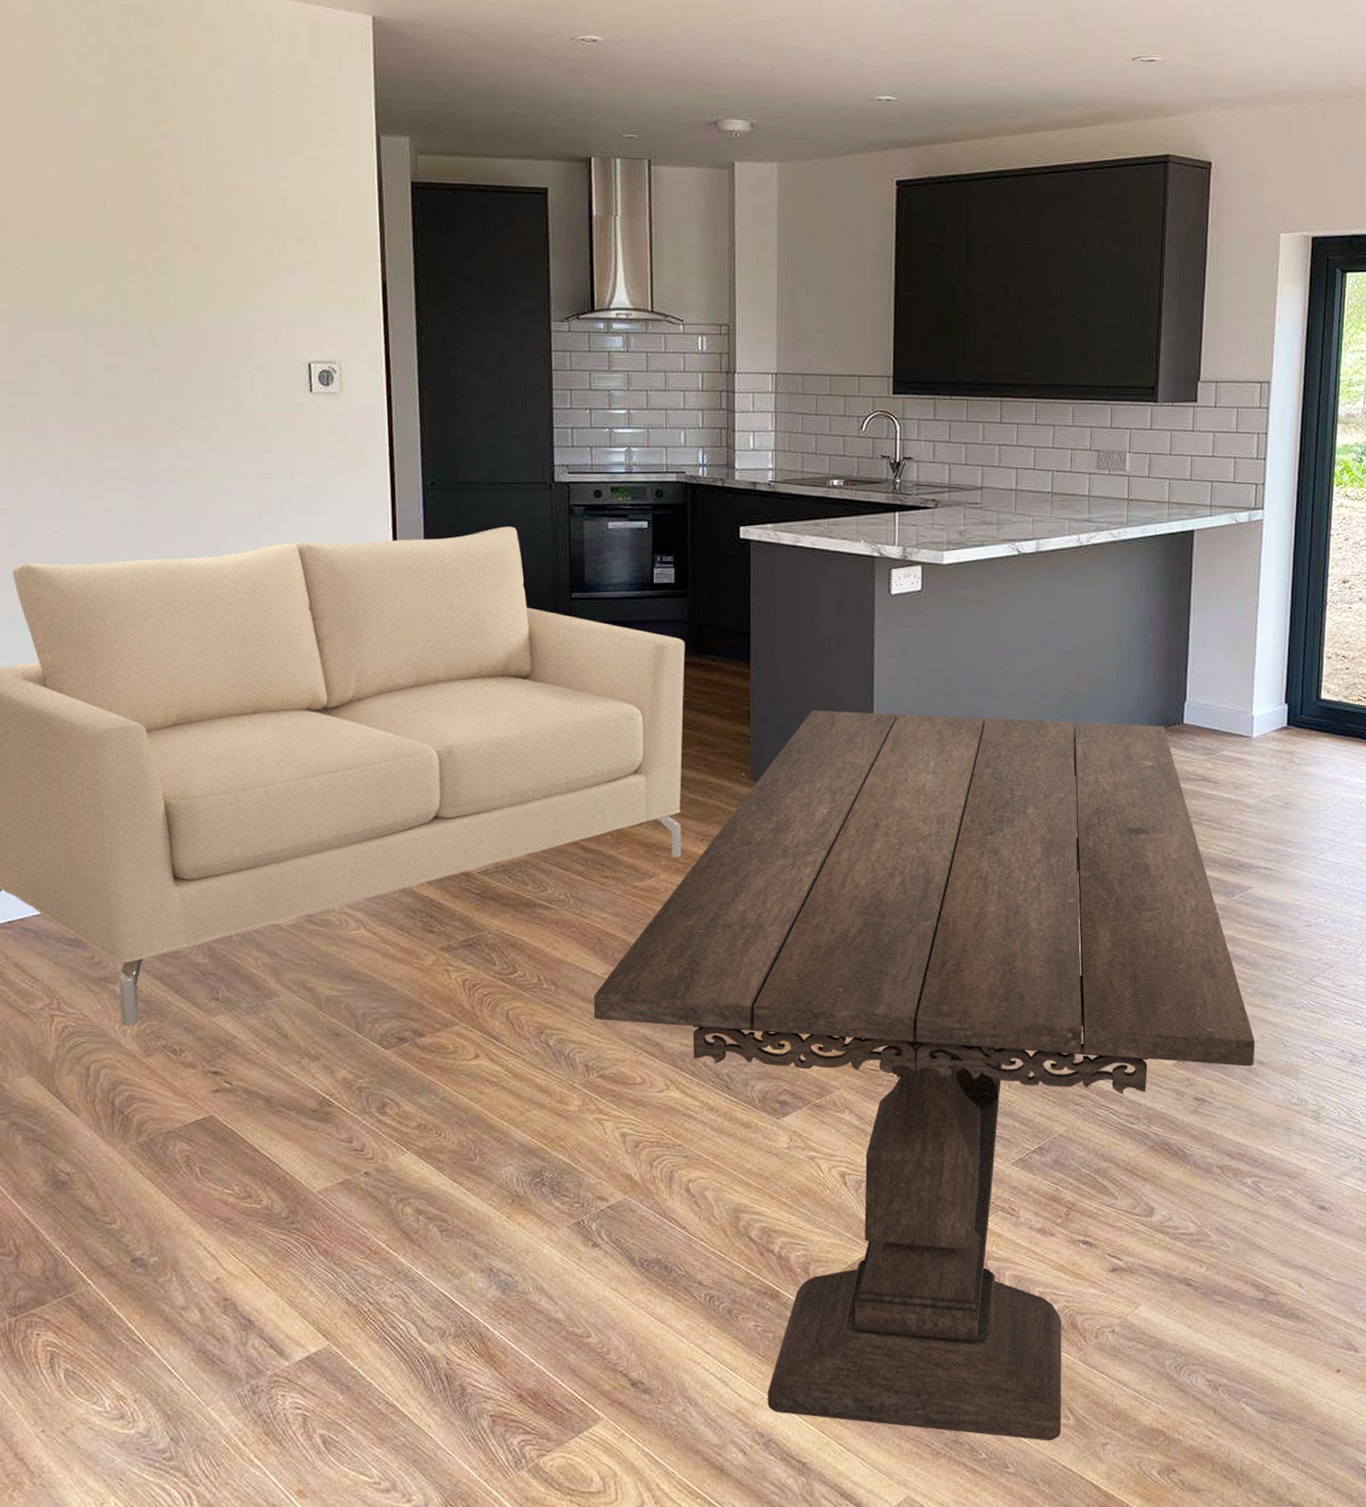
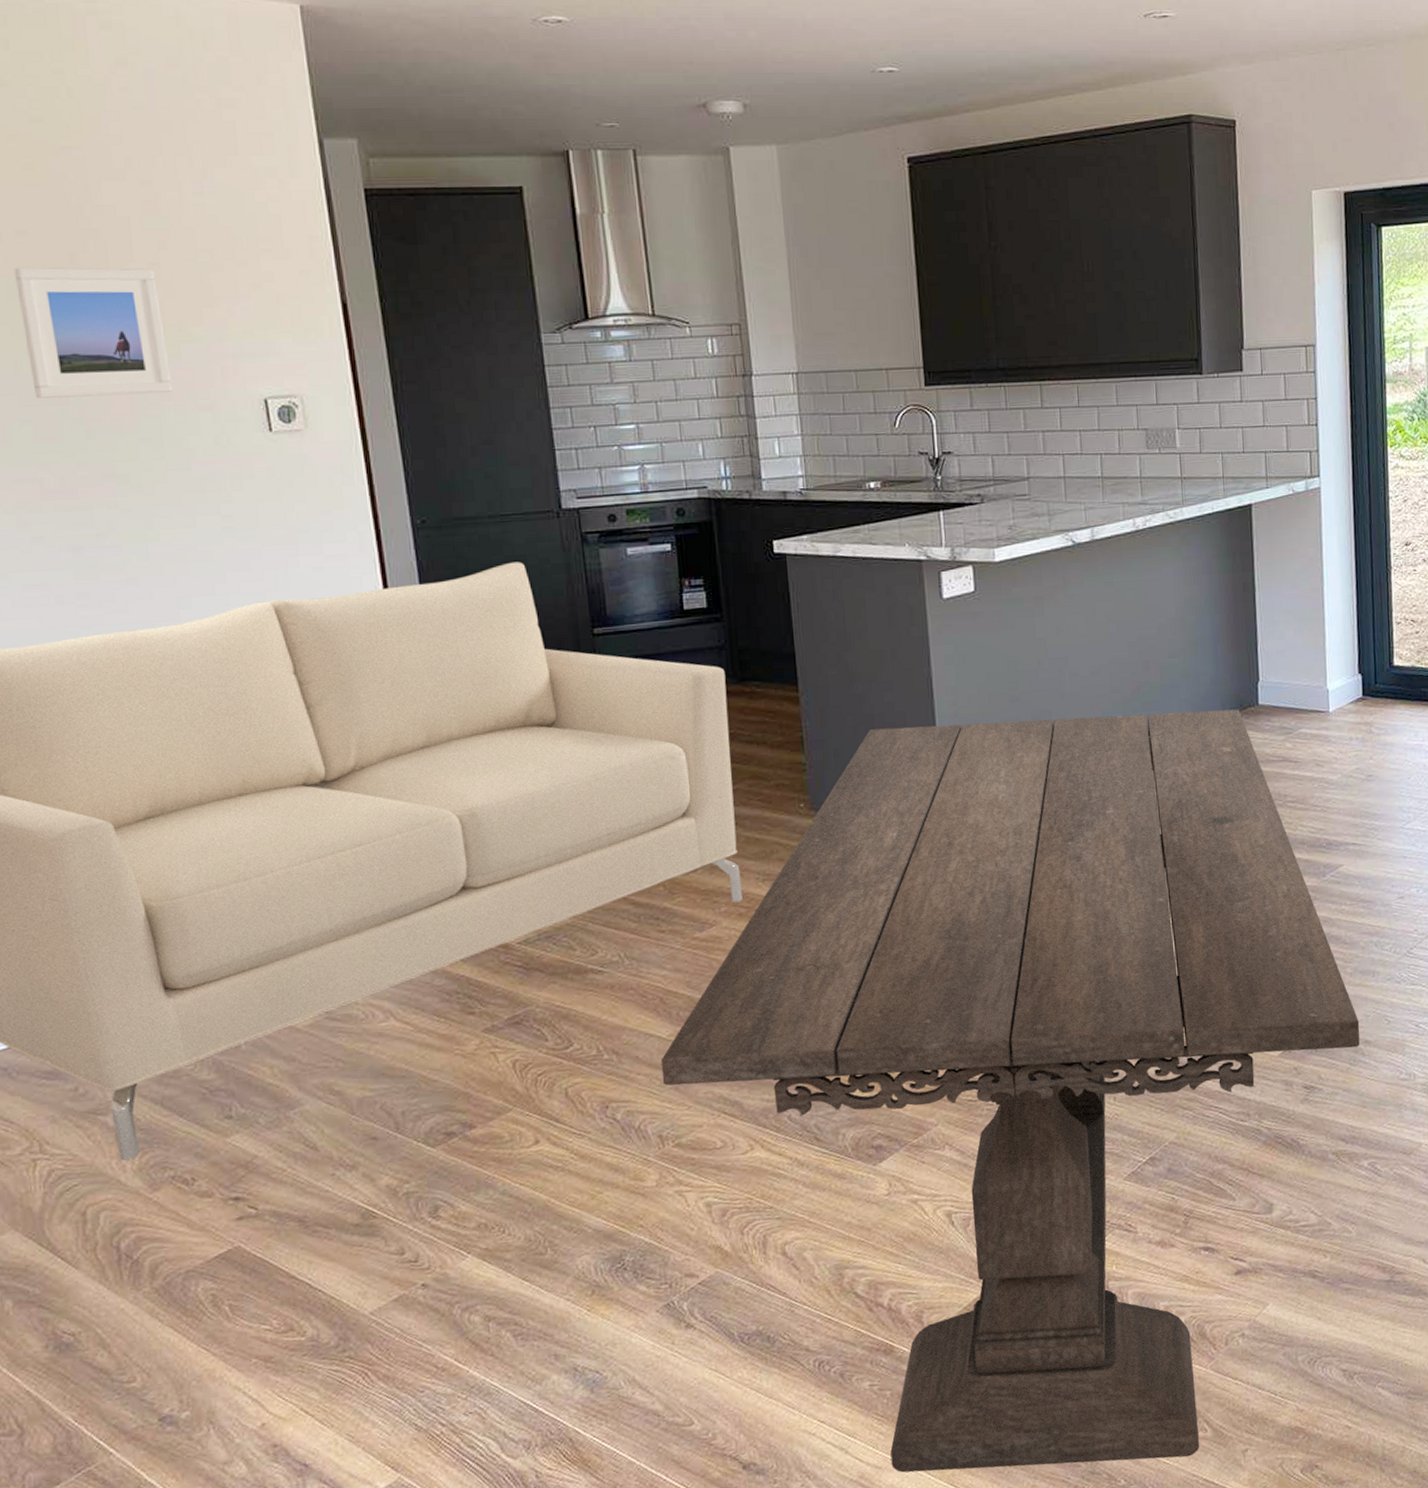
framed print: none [113,233,233,352] -> present [13,267,173,398]

